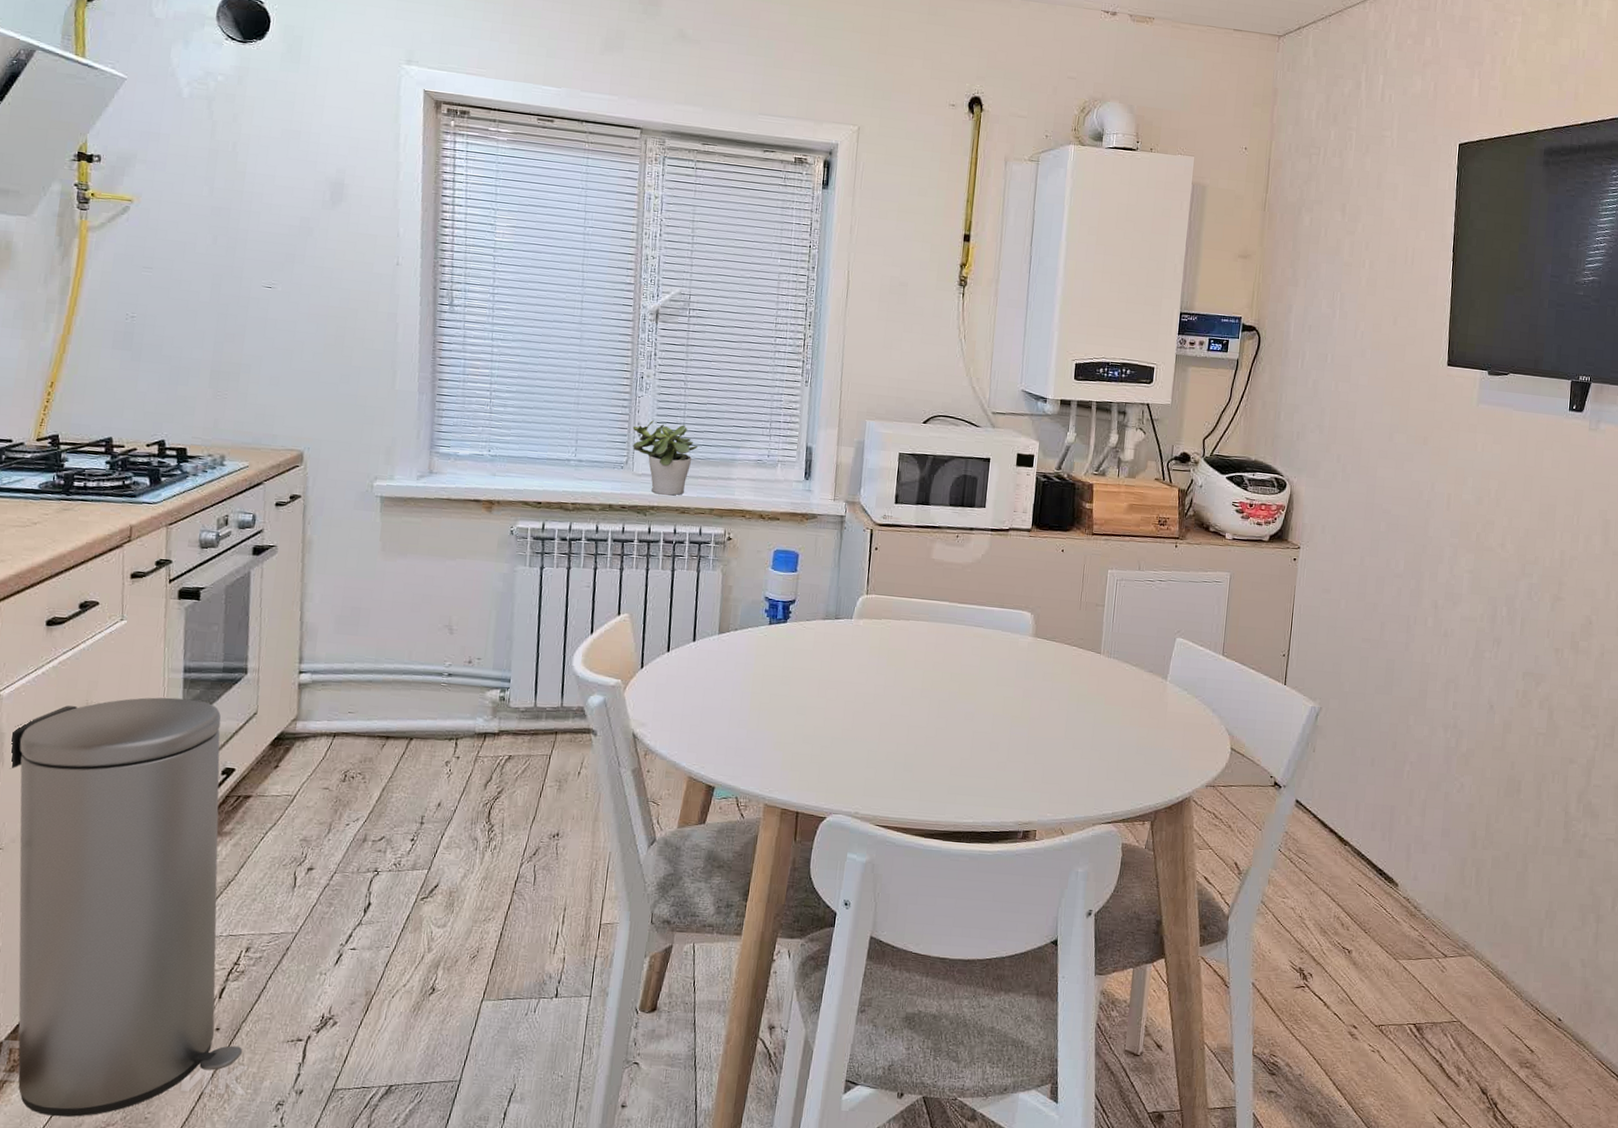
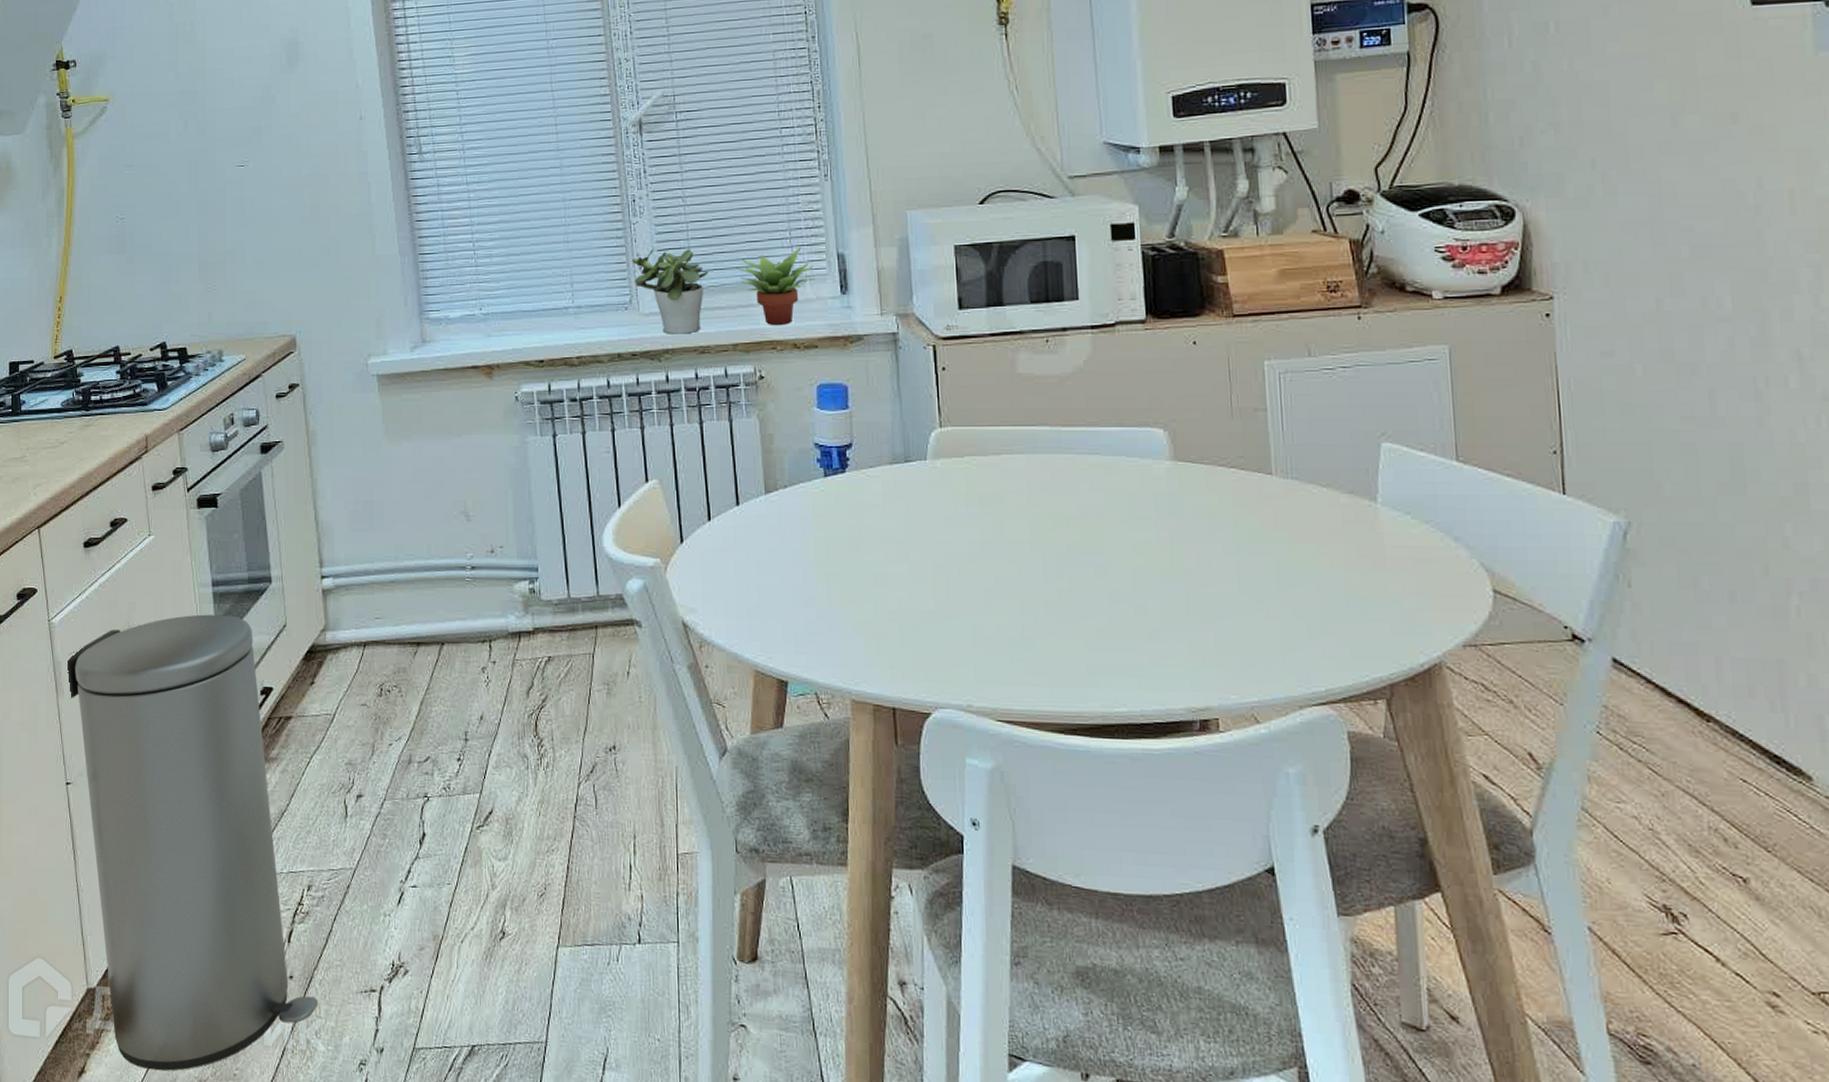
succulent plant: none [721,436,786,499] -> present [736,246,814,326]

